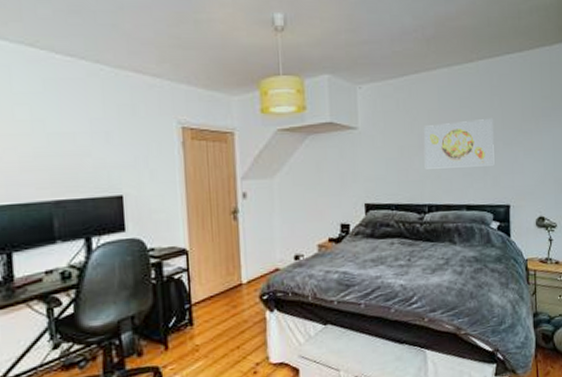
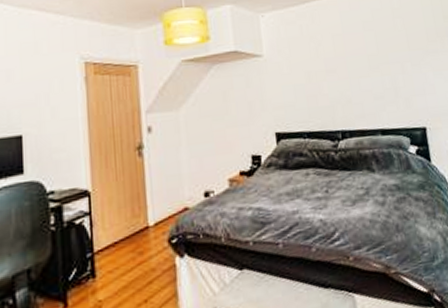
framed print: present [424,119,495,169] -> none [330,41,405,94]

